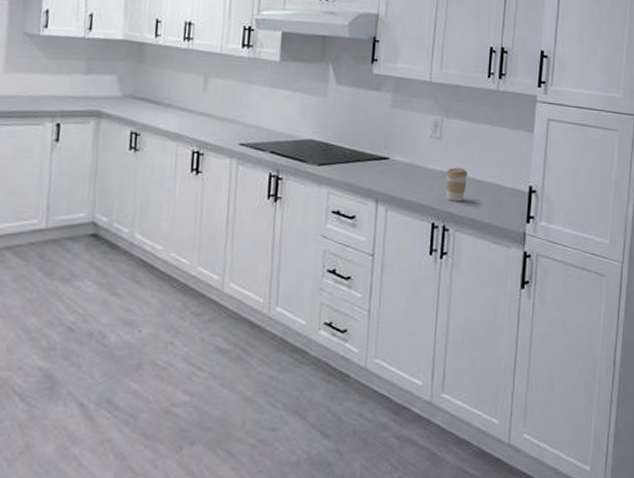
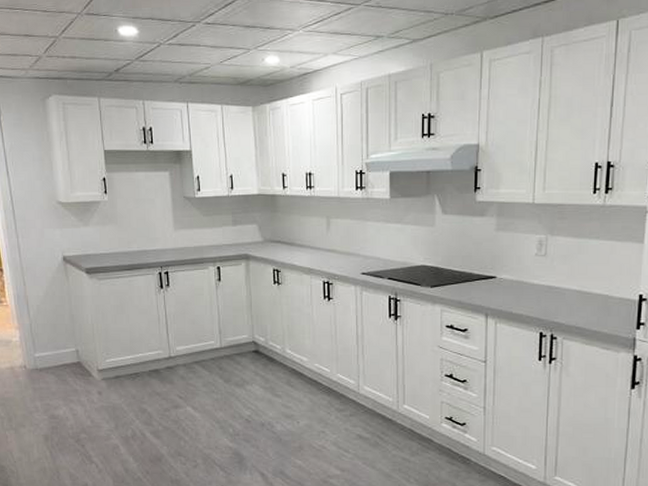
coffee cup: present [445,168,469,202] -> none [551,282,575,312]

